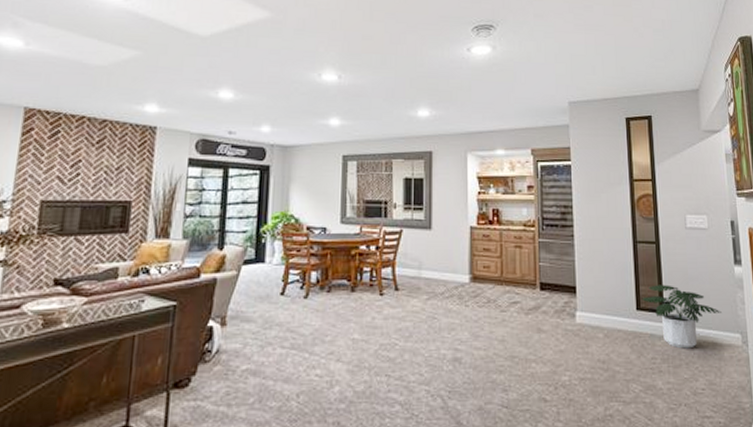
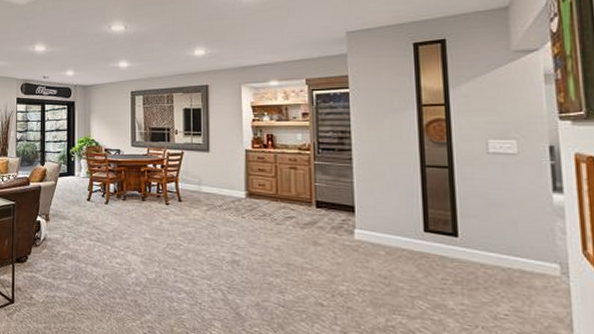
potted plant: present [641,285,722,349] -> none [430,208,533,274]

